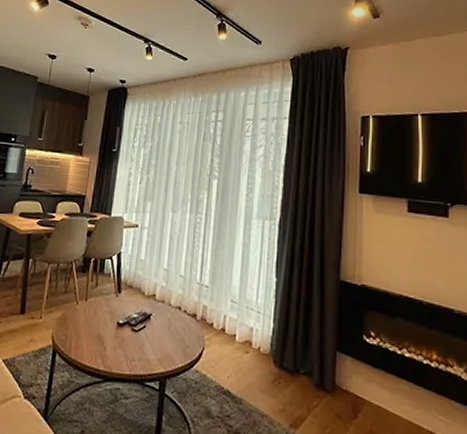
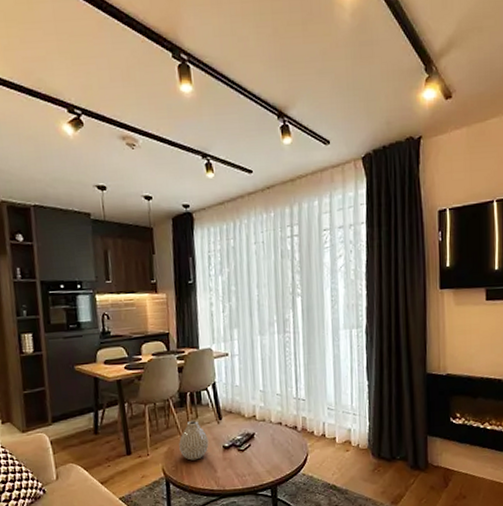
vase: none [73,288,104,333] -> present [179,420,209,461]

